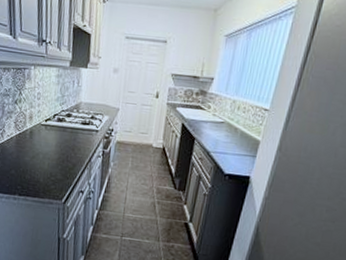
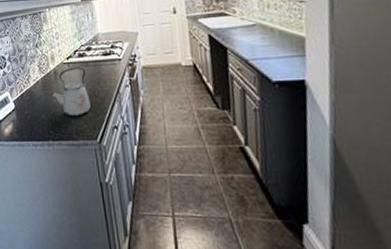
kettle: none [24,130,62,177] -> present [51,67,91,117]

